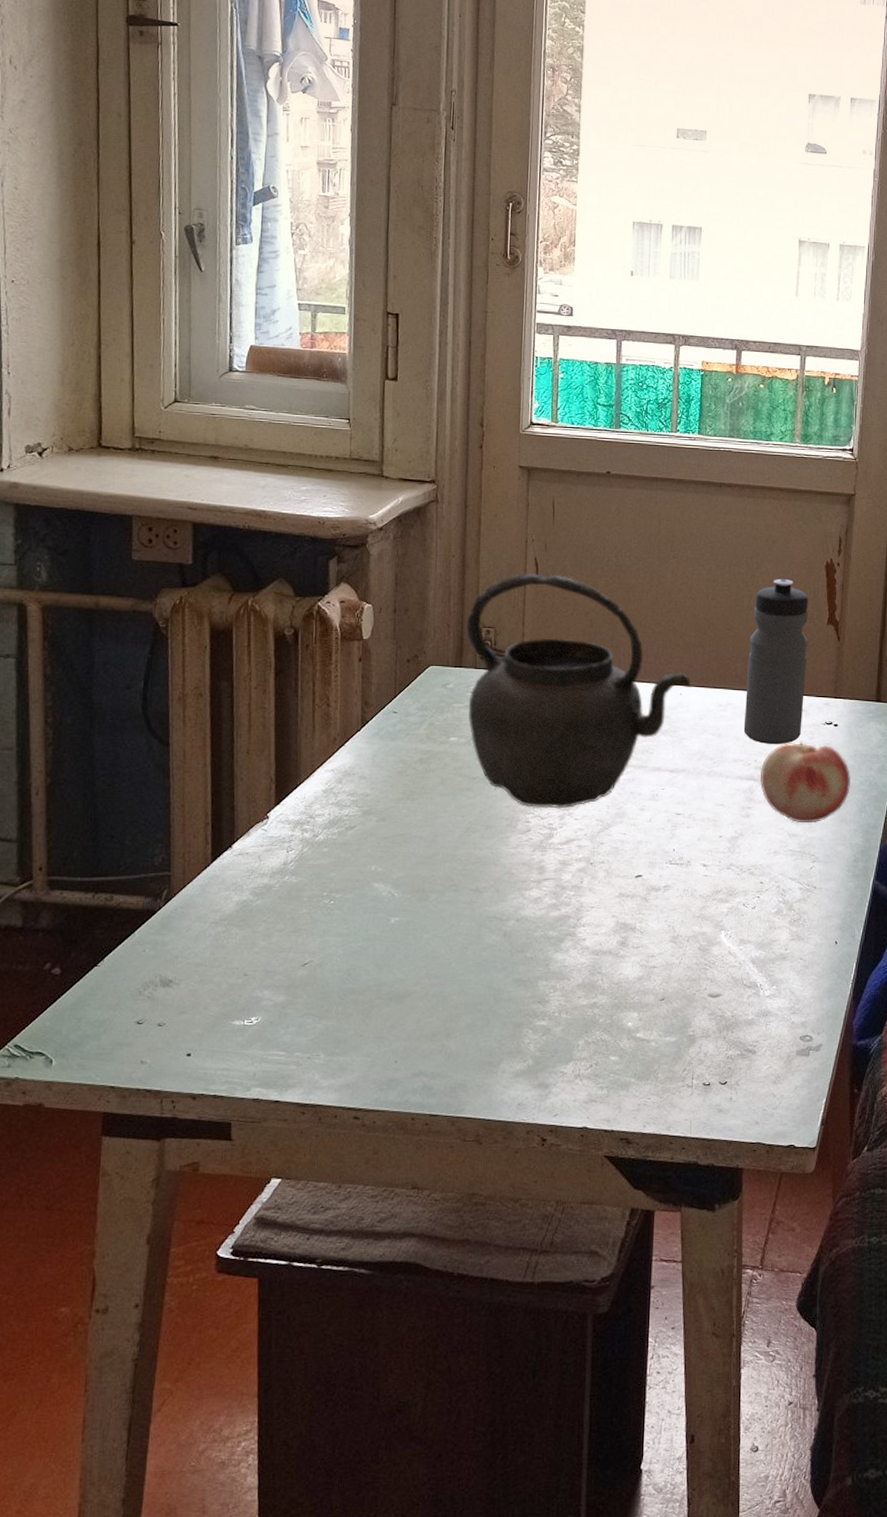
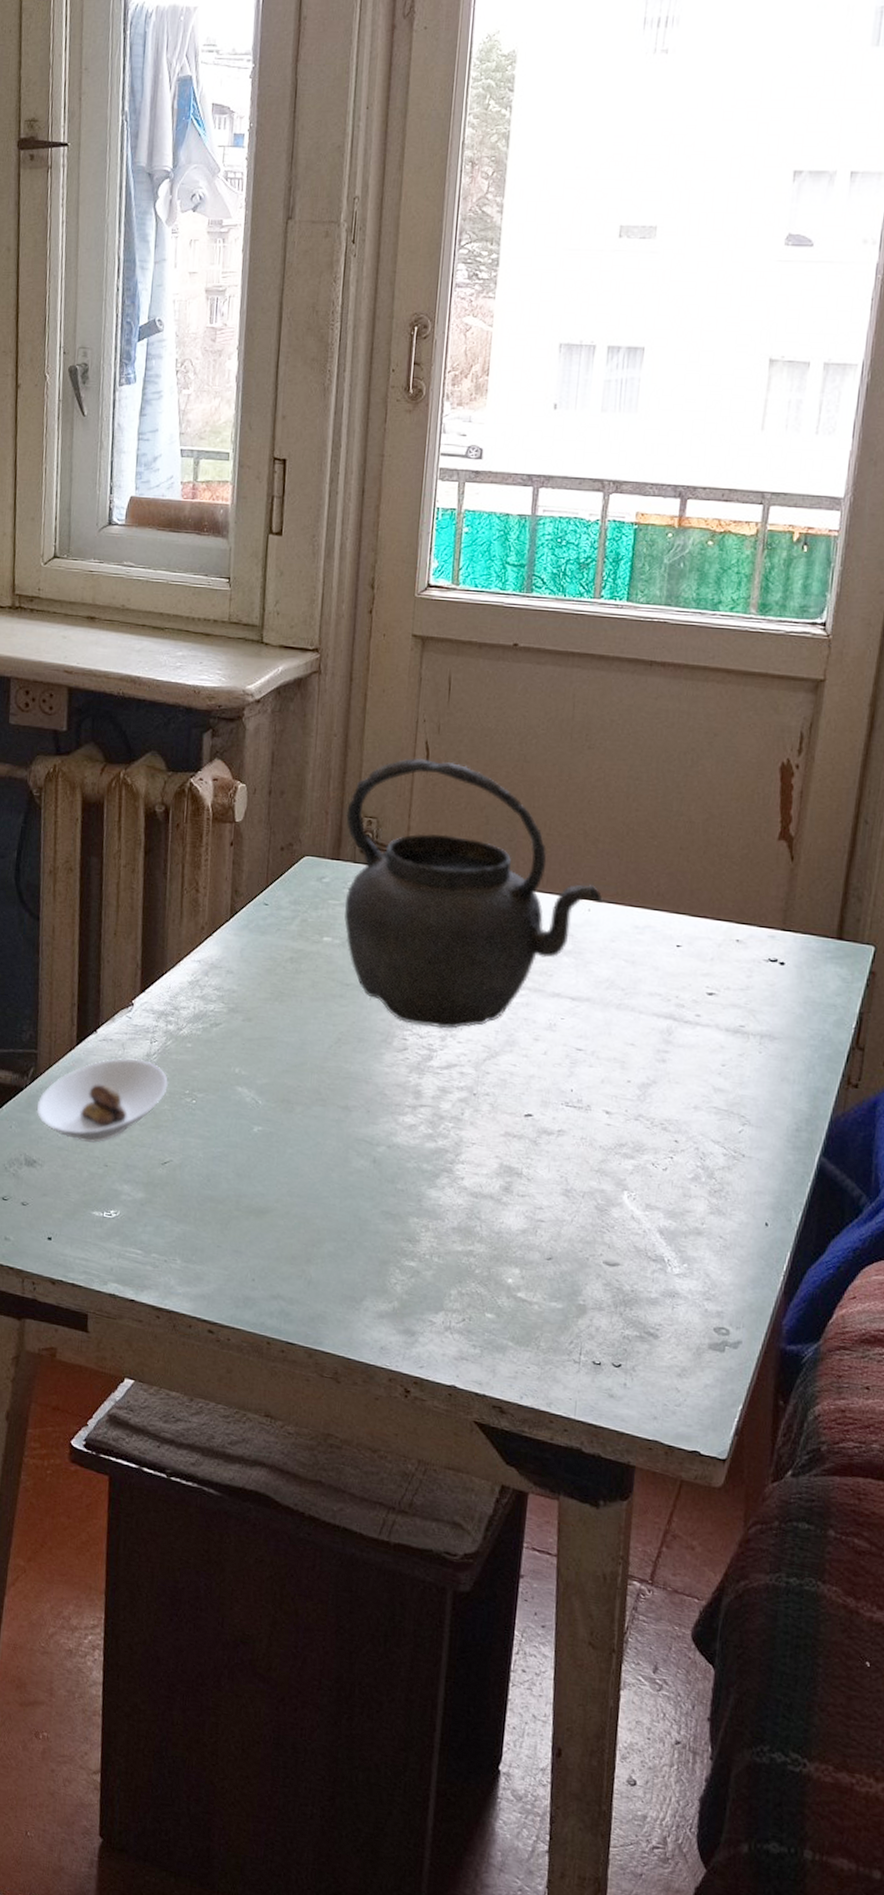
saucer: none [171,868,307,955] -> present [36,1058,169,1143]
water bottle: present [743,579,808,745] -> none [663,780,756,981]
fruit: present [760,743,852,823] -> none [681,979,799,1078]

